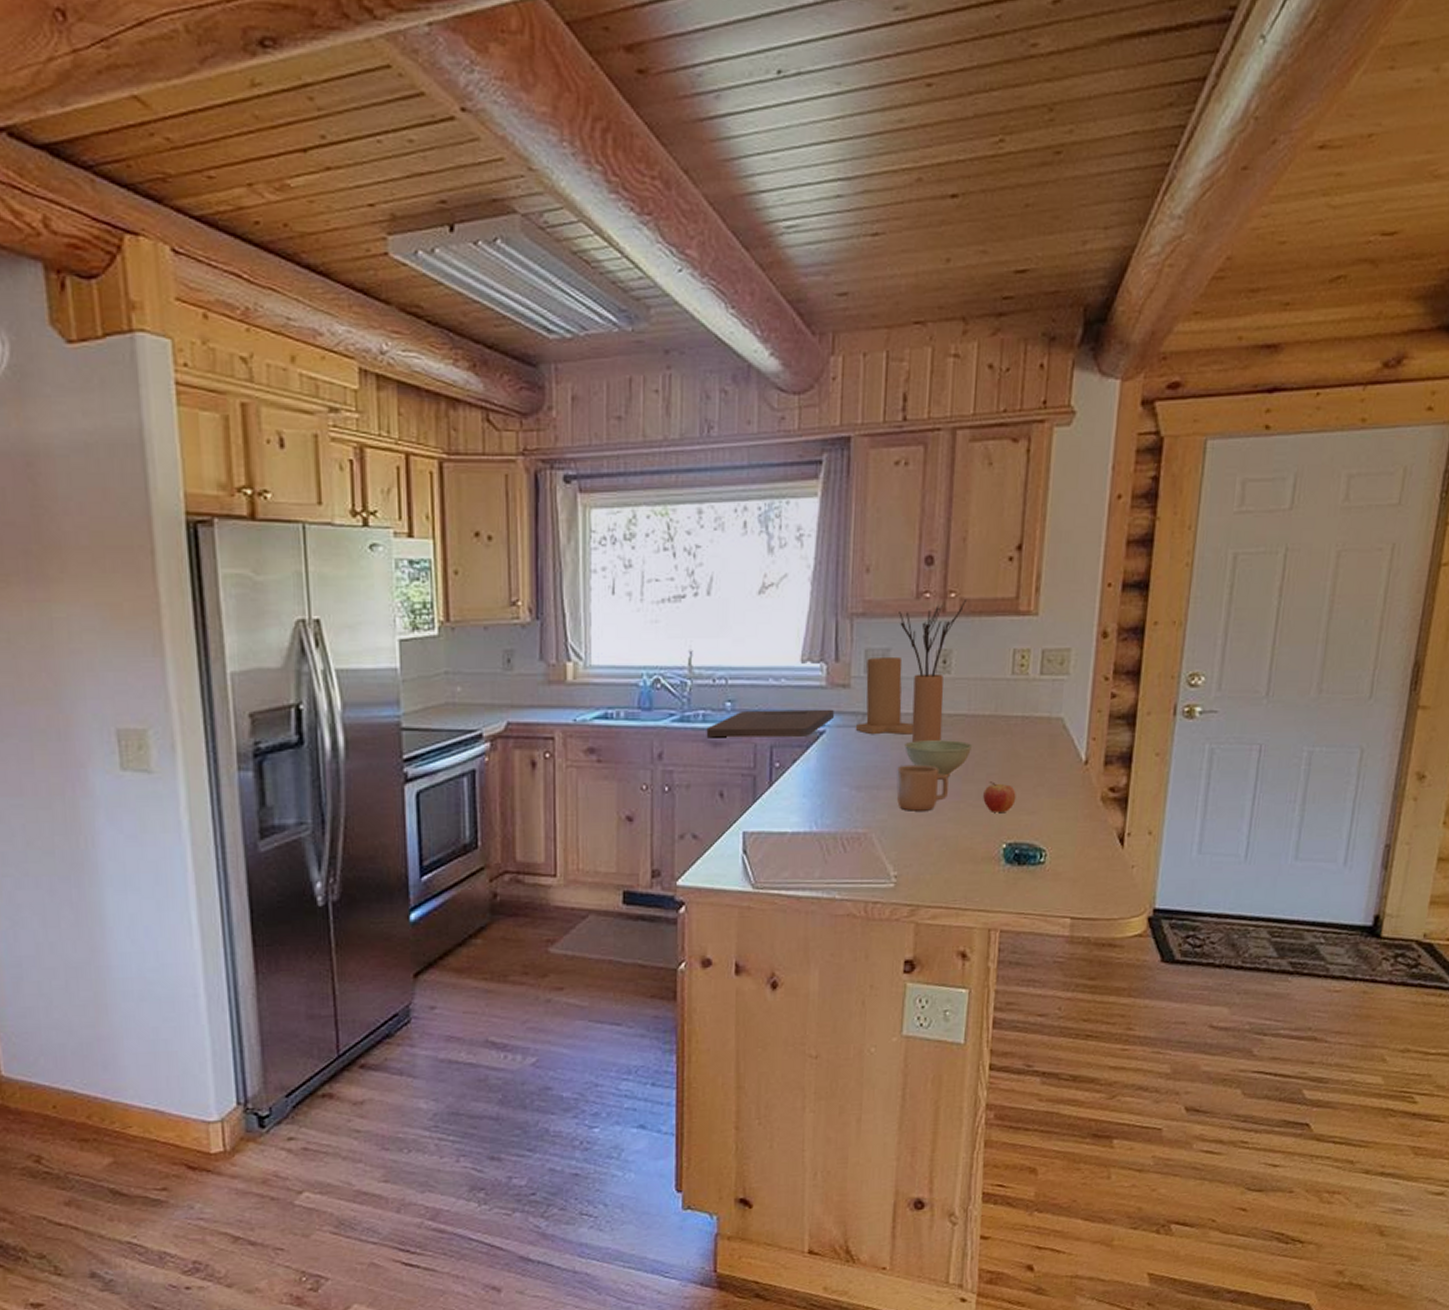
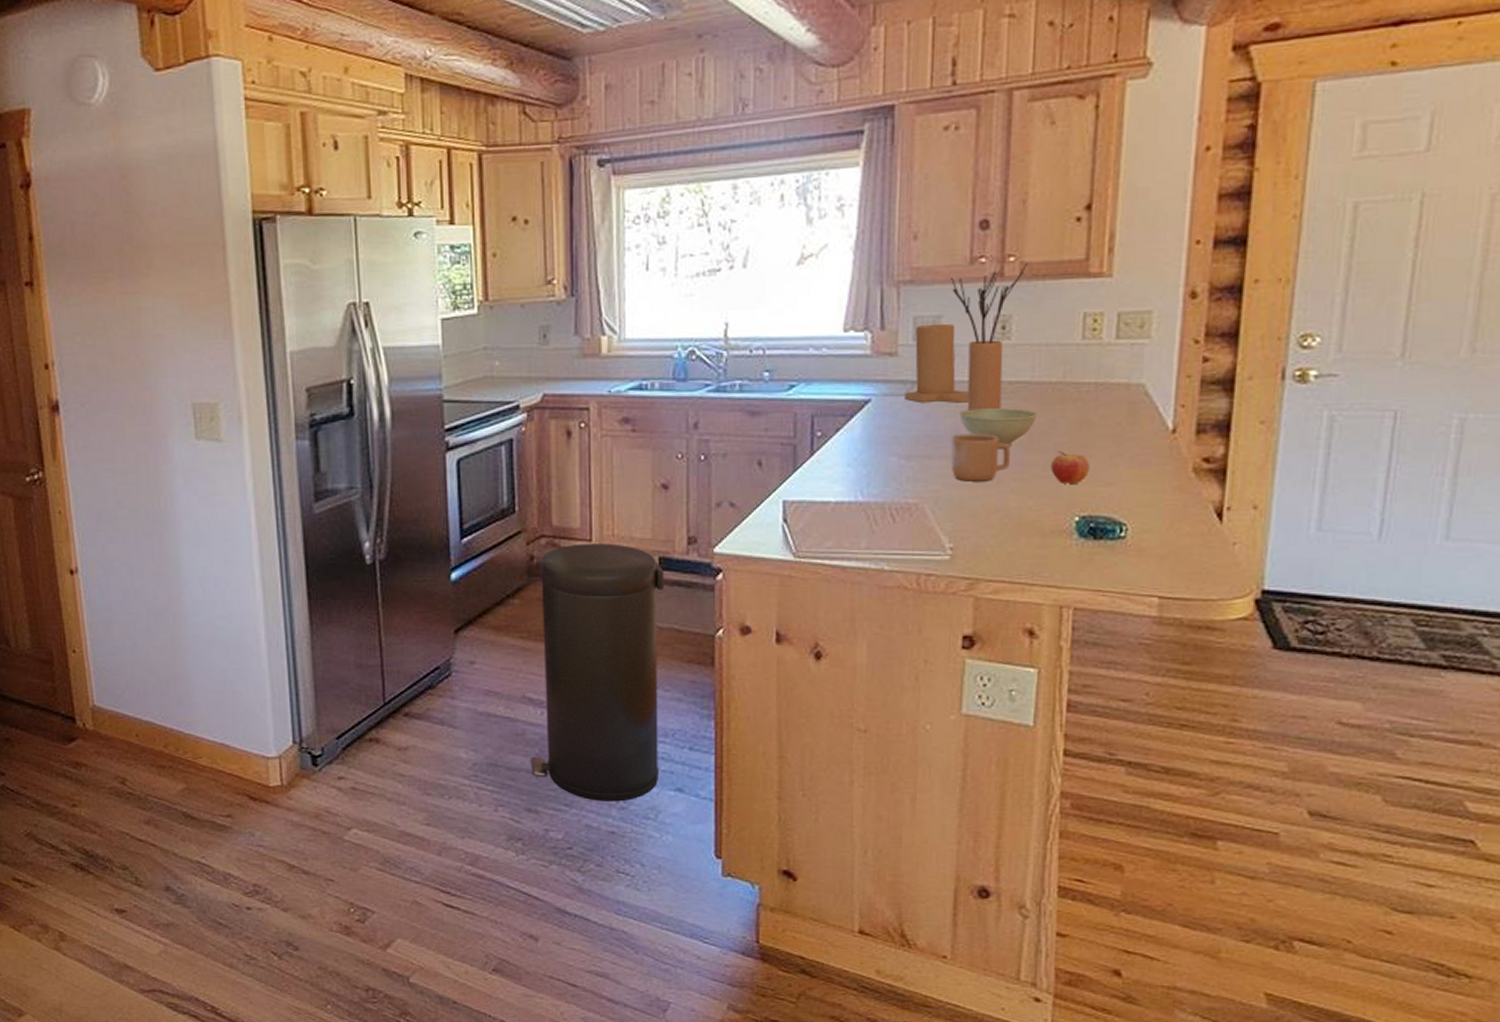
pedal bin: none [494,878,628,1144] -> present [531,543,664,802]
cutting board: present [706,709,834,738] -> none [743,377,880,408]

